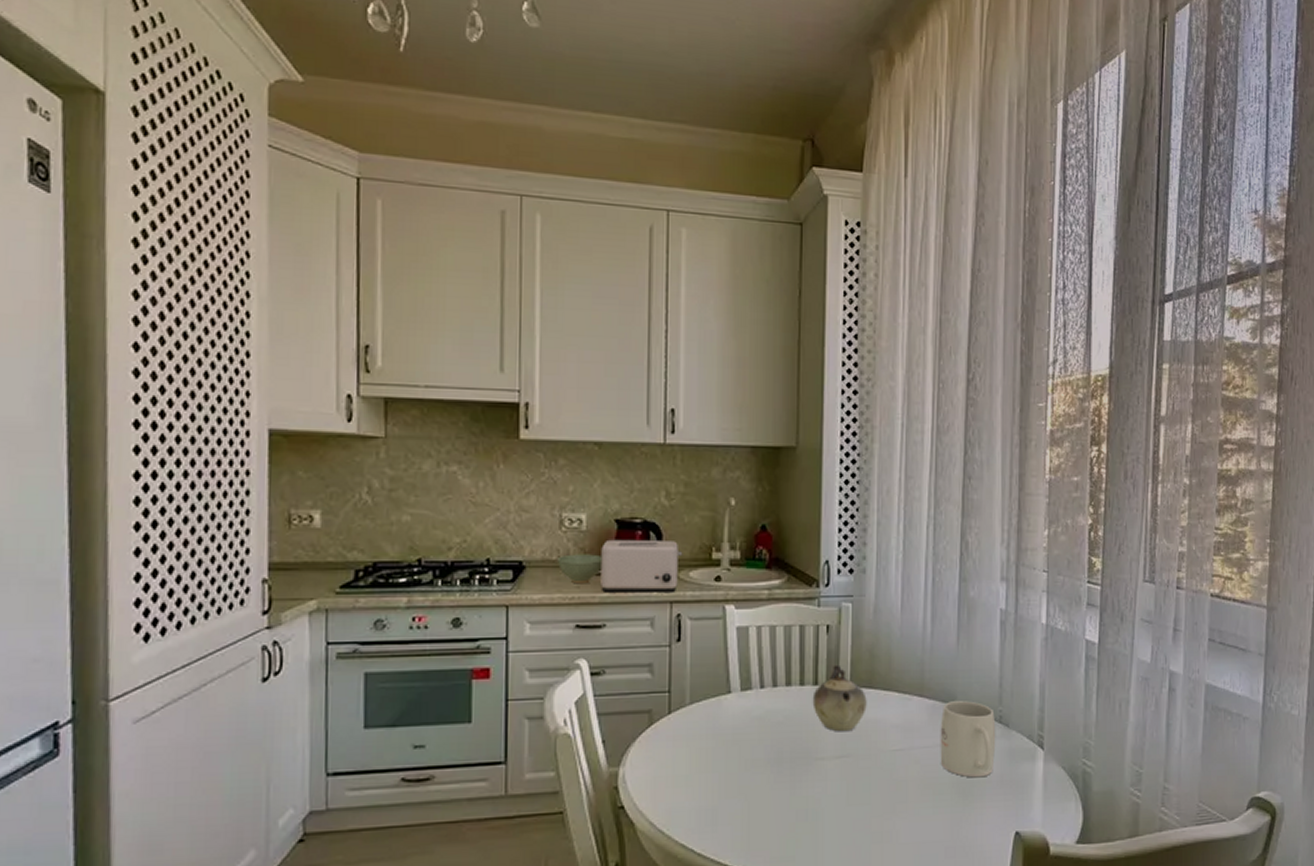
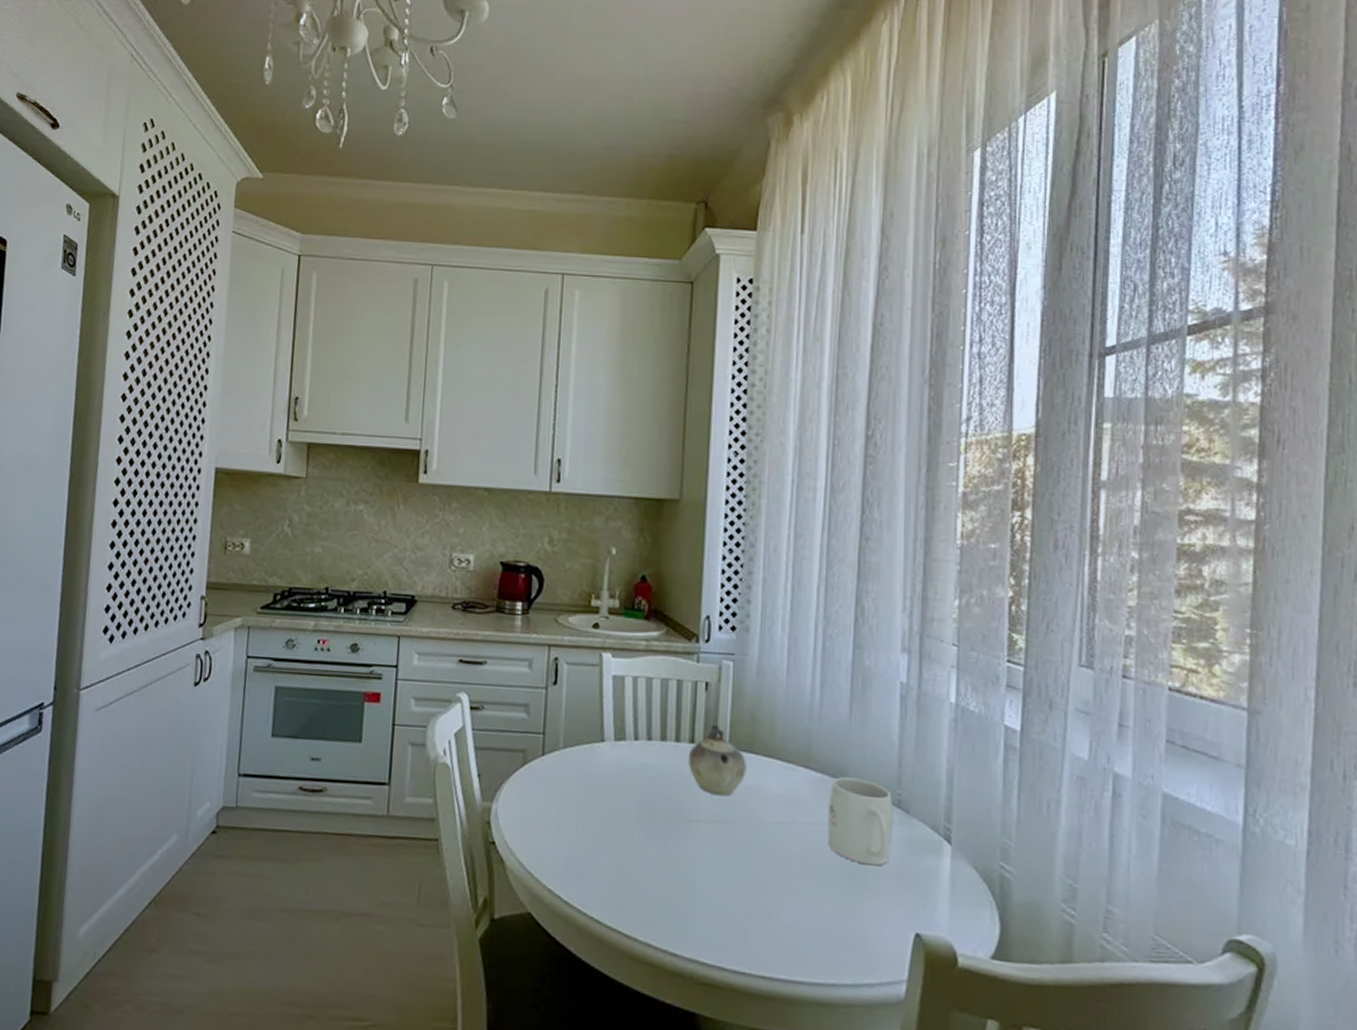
bowl: present [556,554,603,584] -> none [445,592,487,622]
toaster: present [601,539,683,594] -> none [484,580,563,637]

